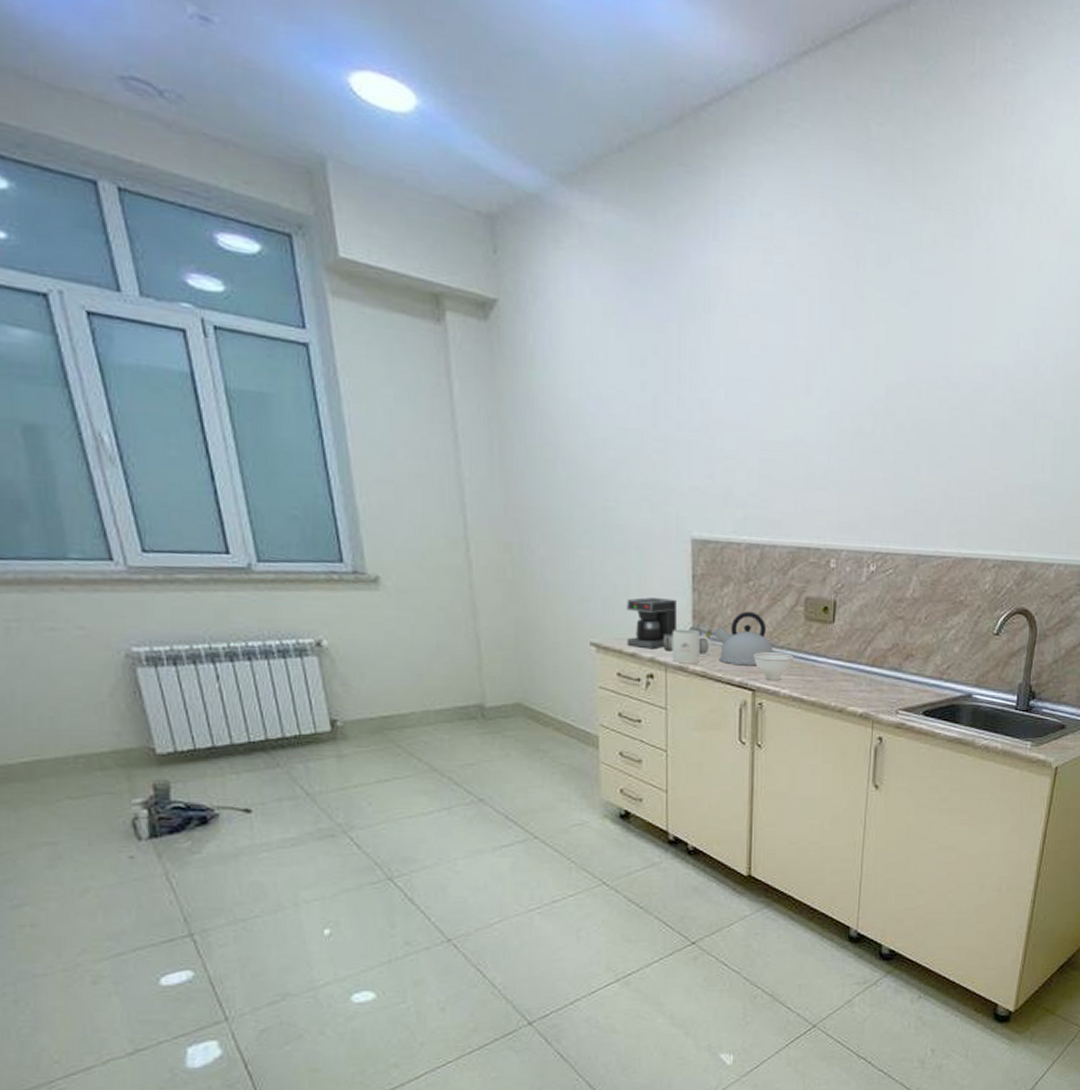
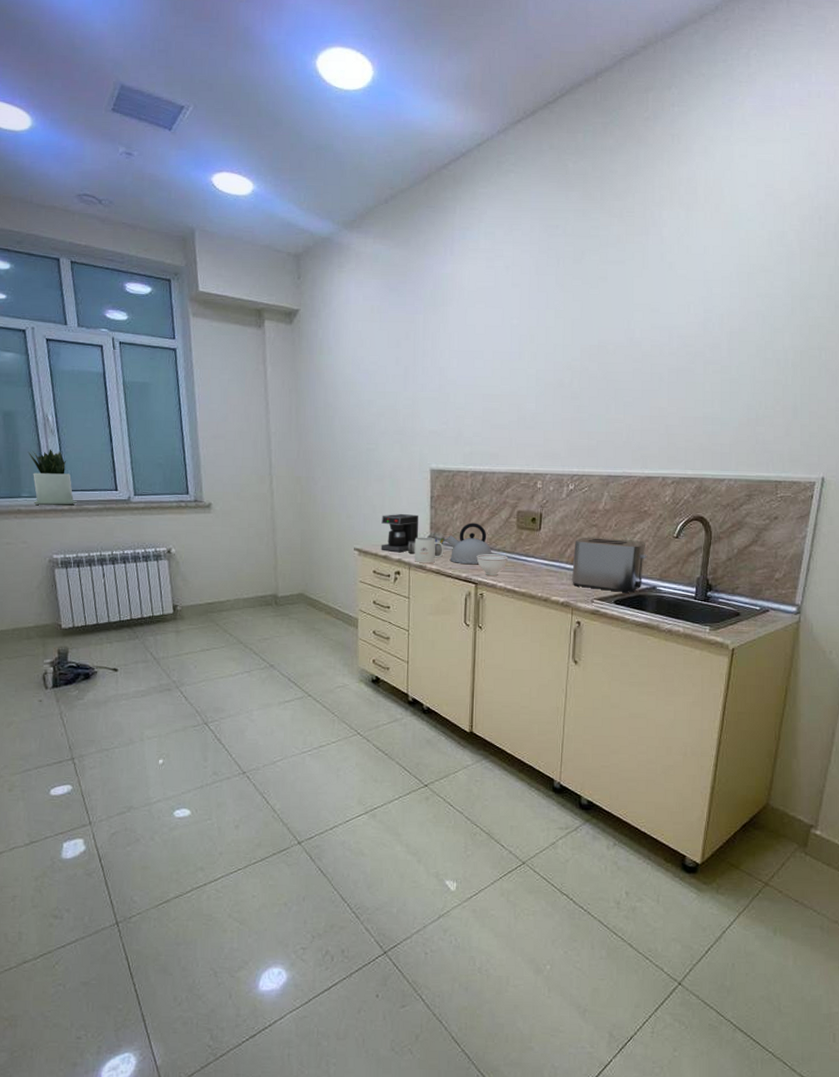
planter: none [72,486,165,574] -> present [28,449,78,506]
toaster: none [871,632,962,703] -> present [571,537,647,593]

